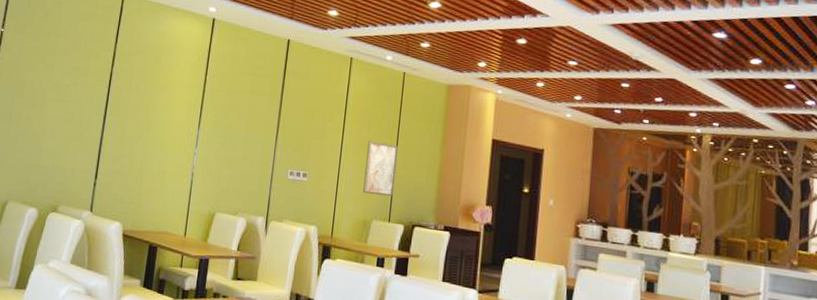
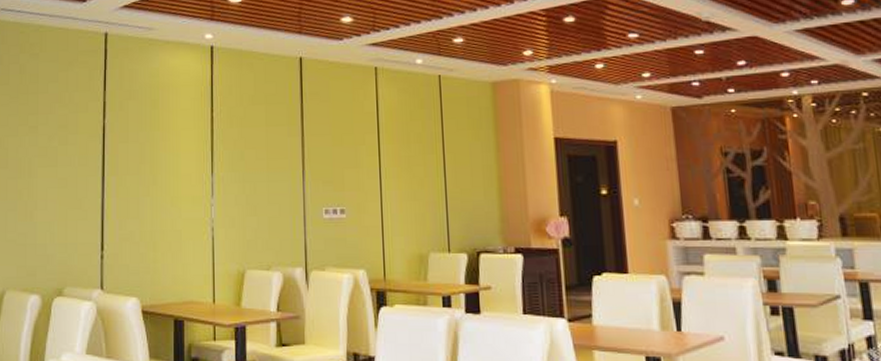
wall art: present [363,140,398,197] -> none [410,159,448,223]

